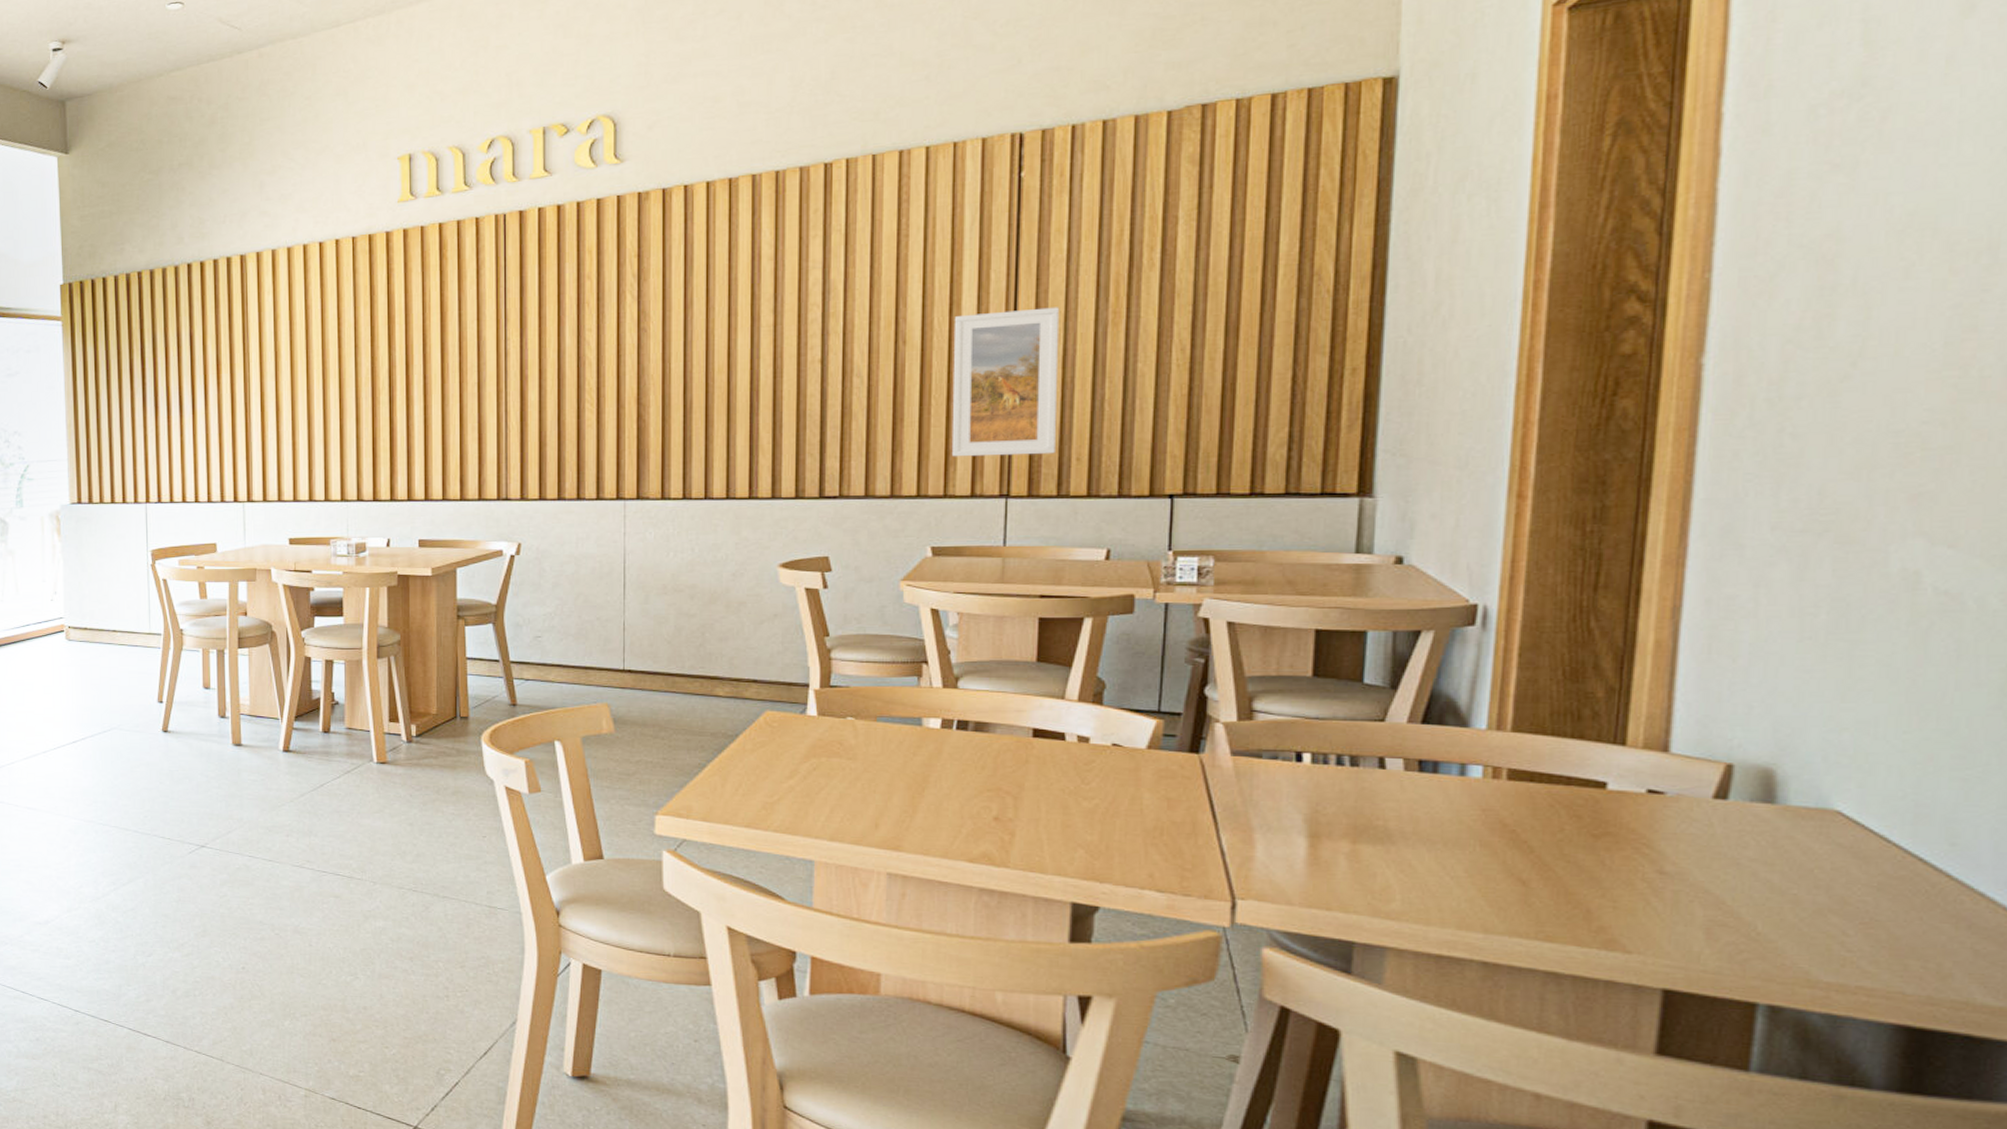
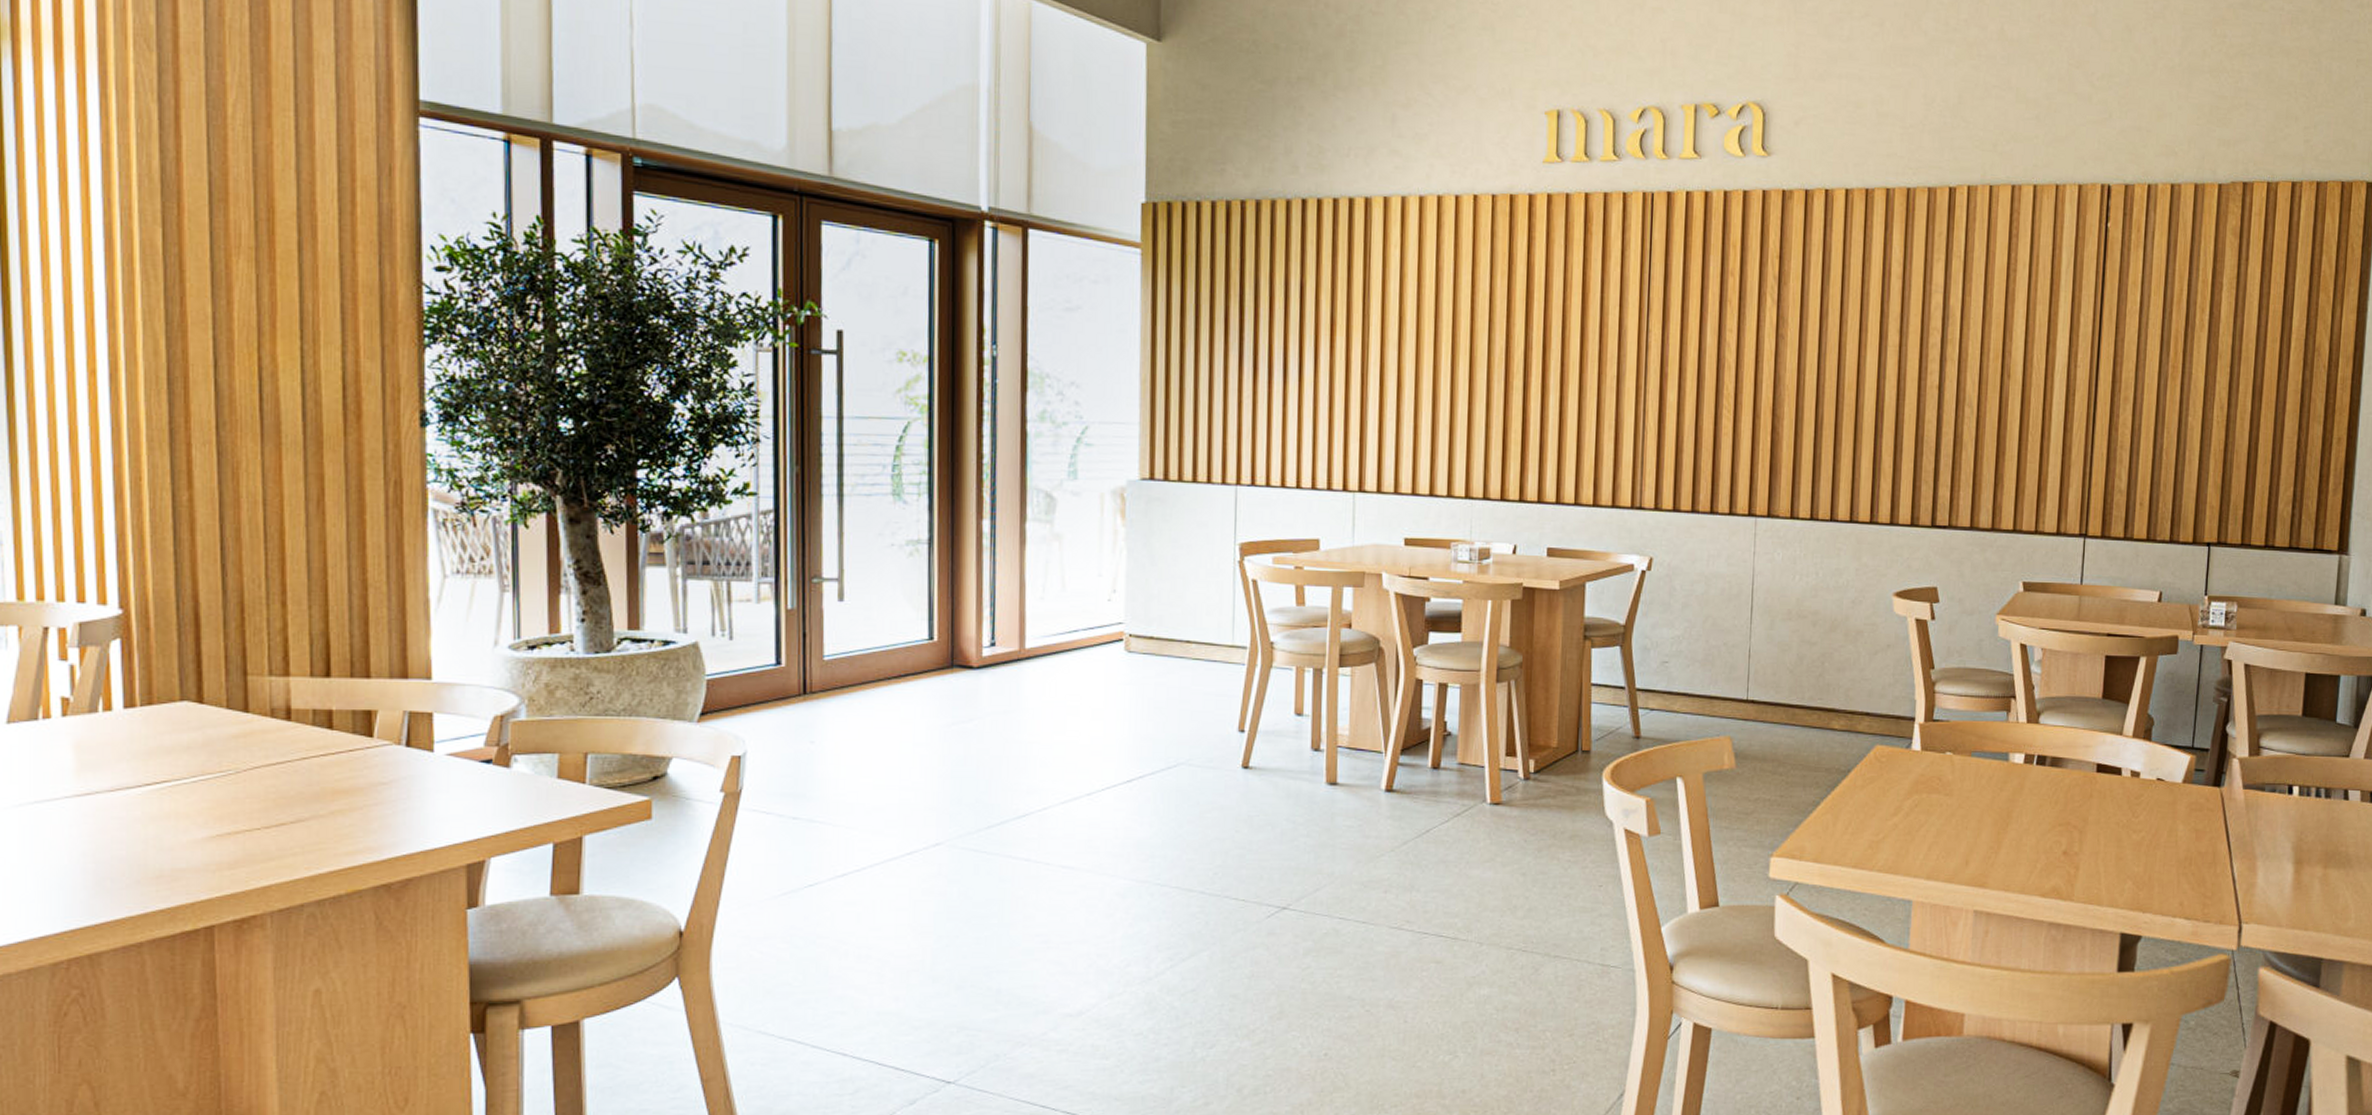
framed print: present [951,307,1060,457] -> none [2042,354,2133,498]

